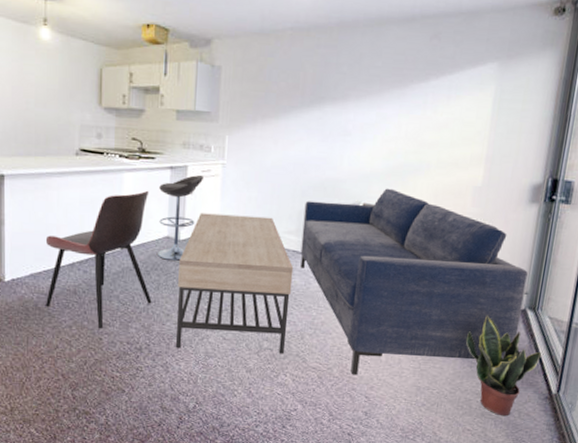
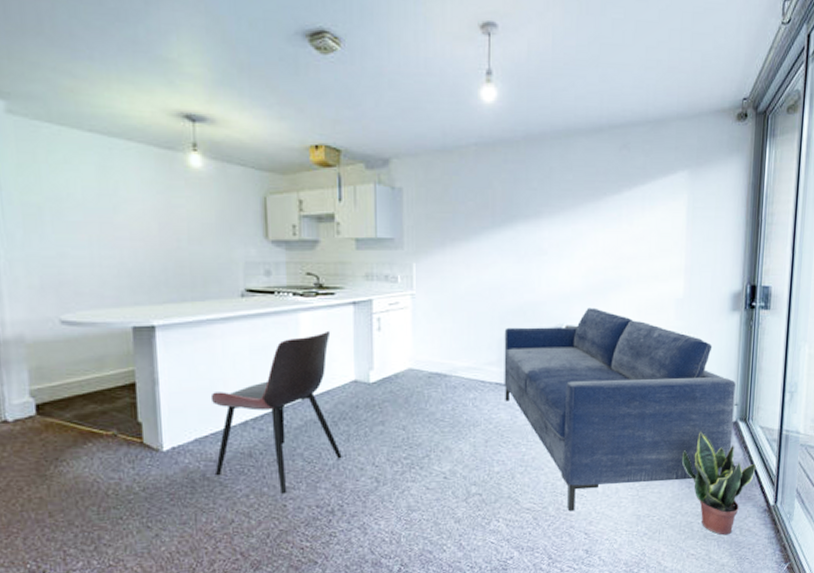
bar stool: present [158,175,205,261] -> none [342,309,392,407]
coffee table: present [176,213,294,354] -> none [370,349,498,506]

